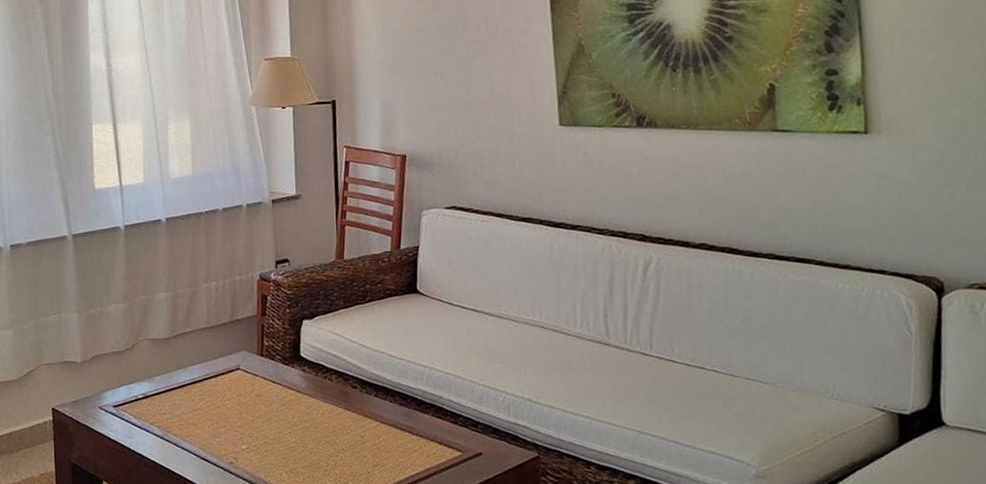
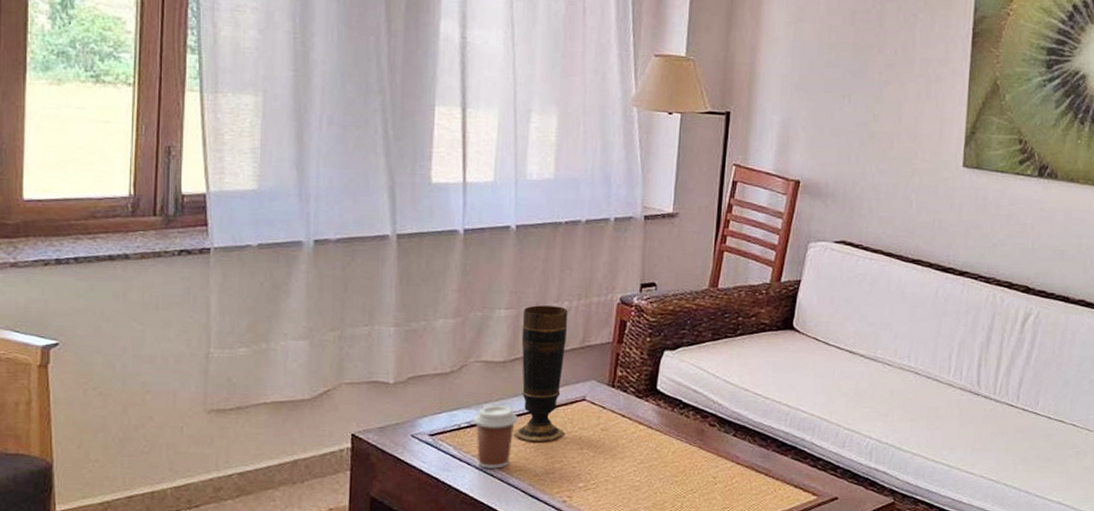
coffee cup: none [148,378,185,435] -> present [473,405,518,469]
vase: none [178,286,225,408] -> present [513,305,569,441]

